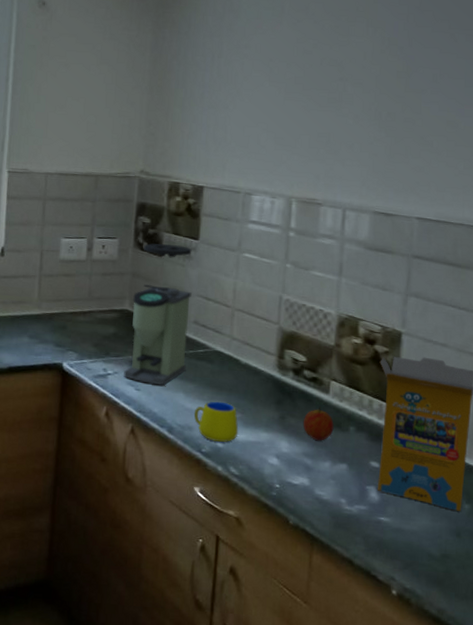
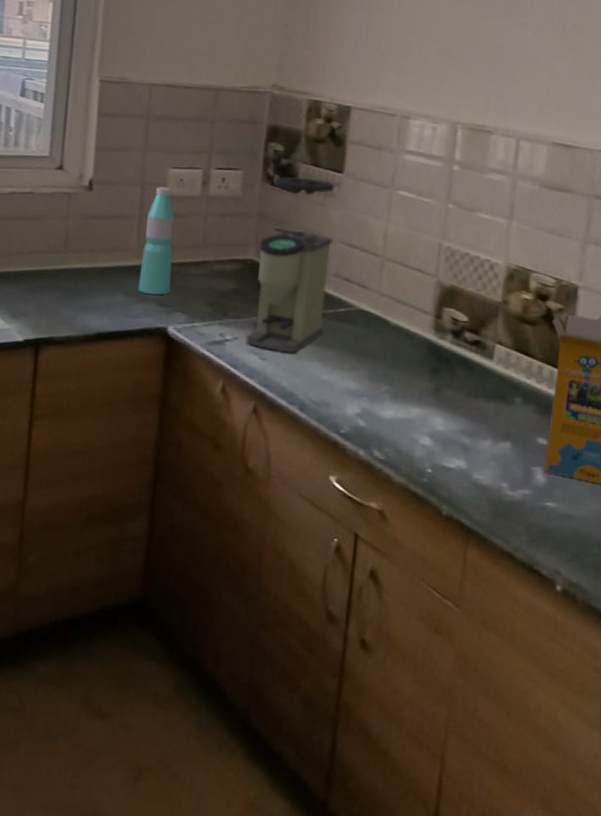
water bottle: none [39,253,67,338] -> present [138,187,175,295]
mug: present [194,401,239,442] -> none [331,371,385,420]
fruit: present [303,407,334,441] -> none [461,375,498,416]

